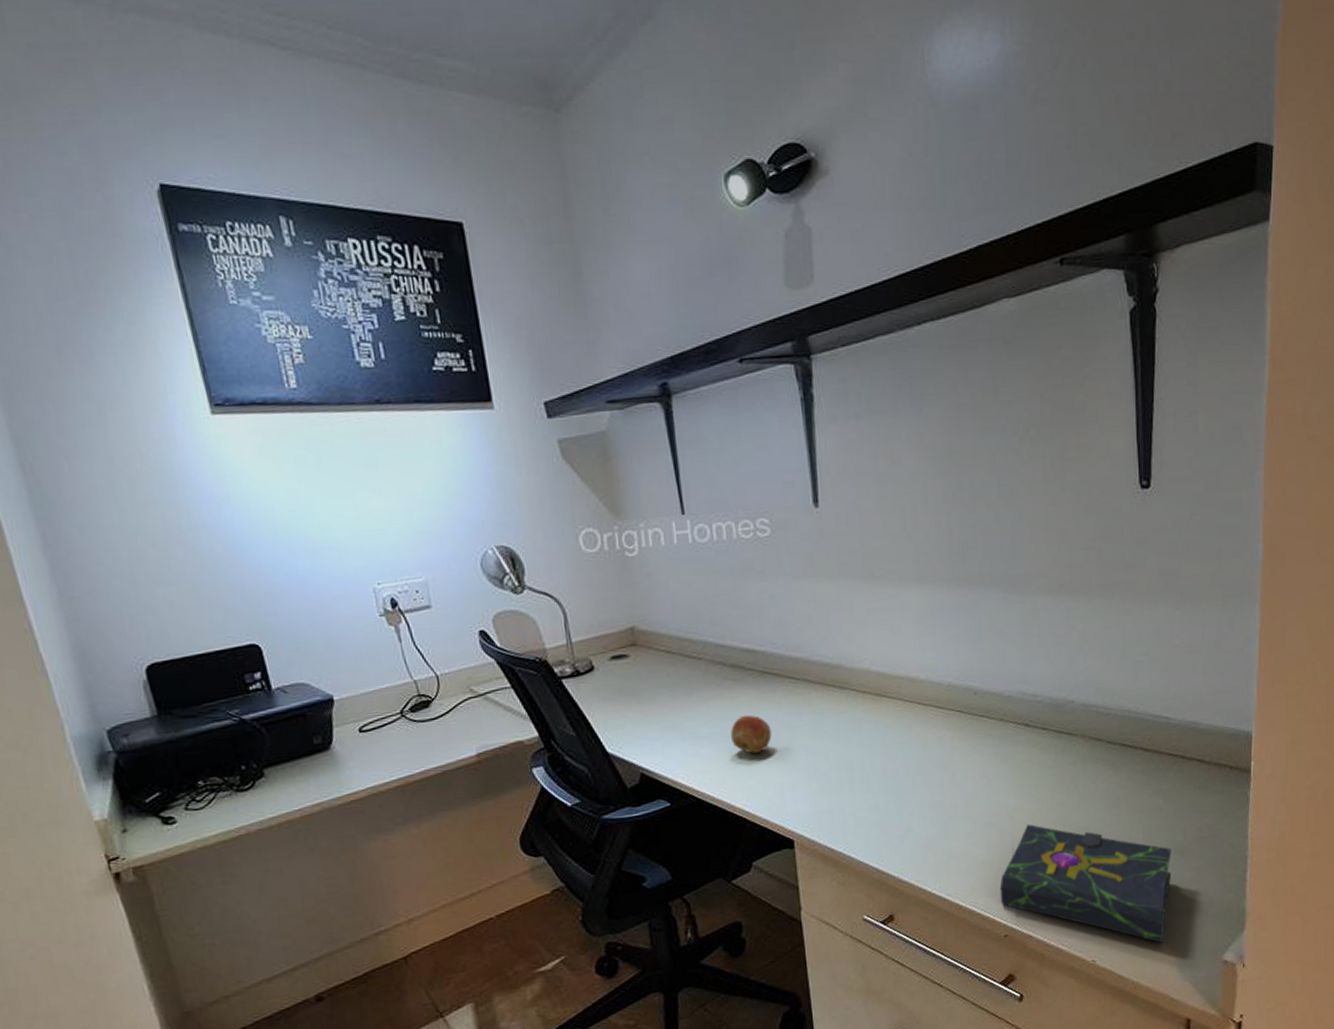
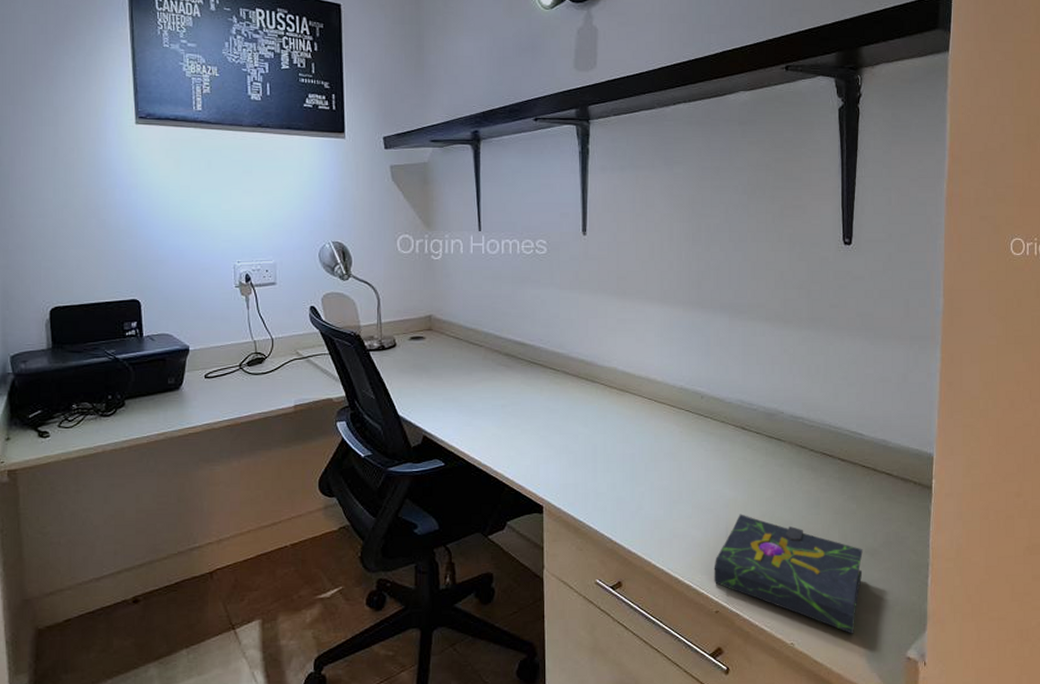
apple: present [730,714,772,754] -> none [499,396,533,428]

